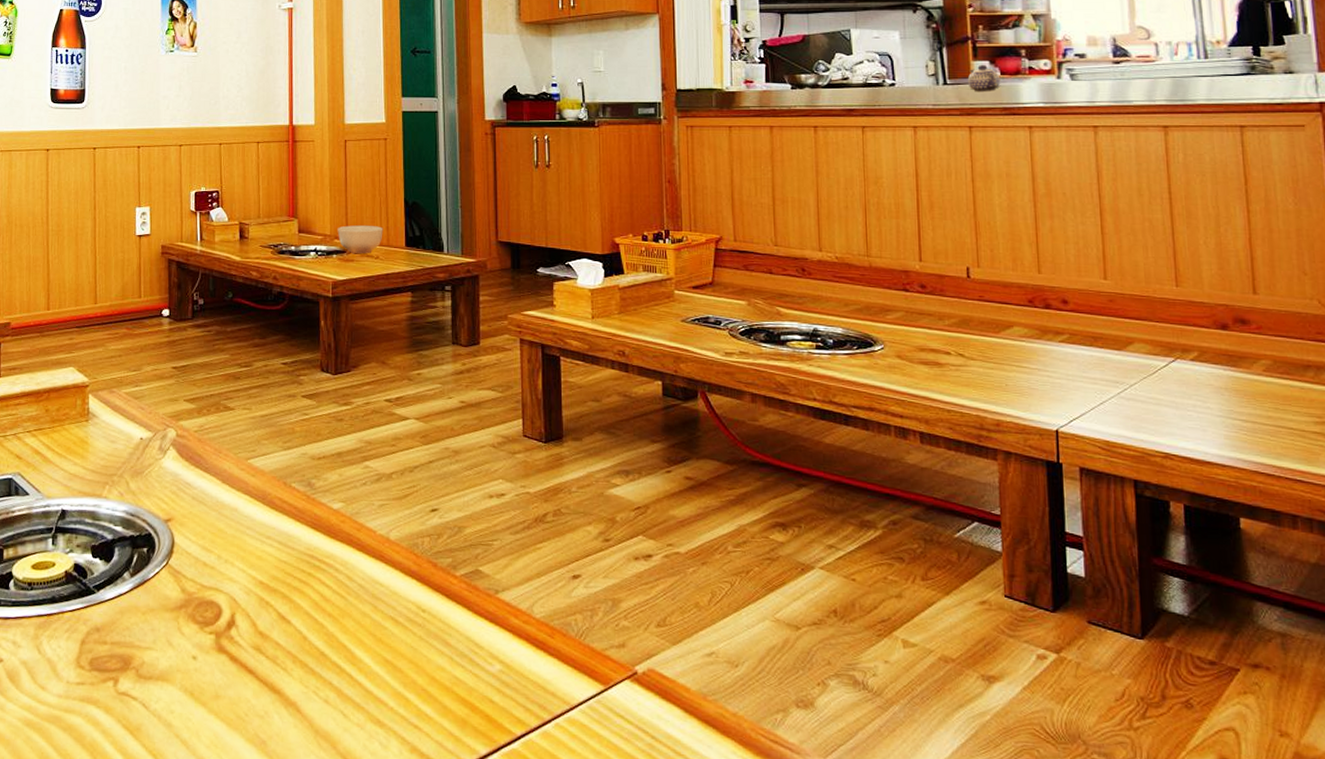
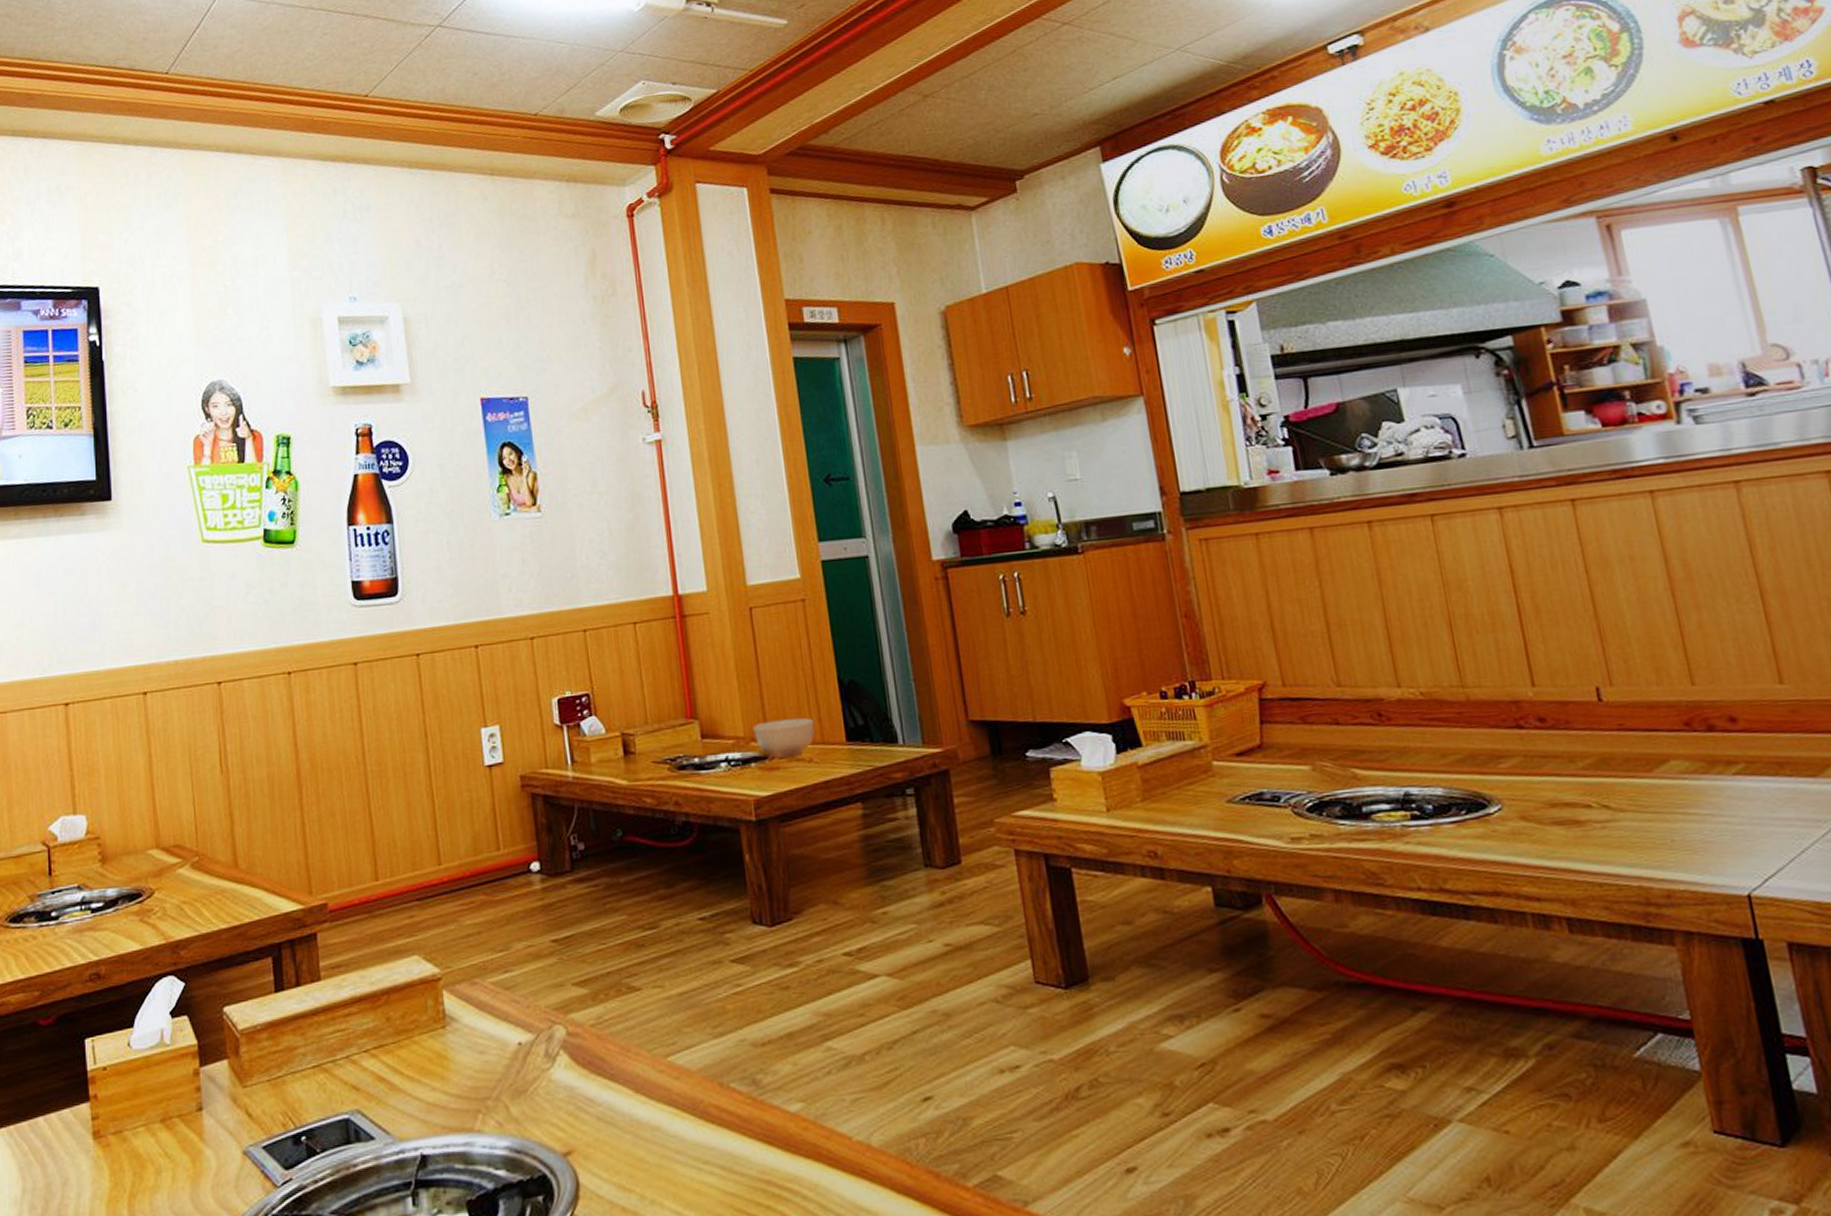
teapot: present [967,64,1001,93] -> none [1559,415,1604,454]

